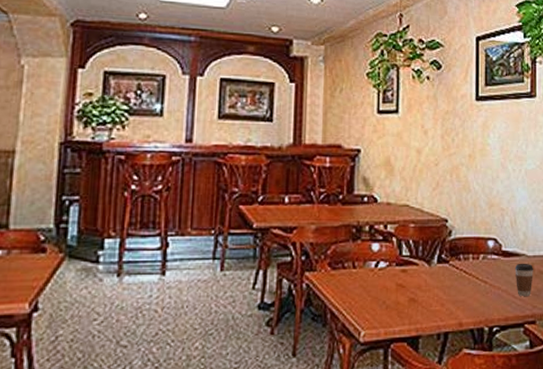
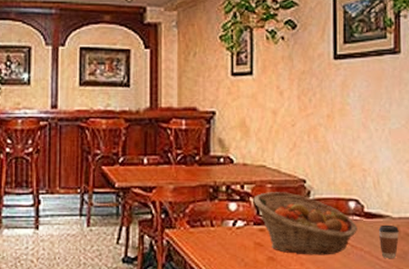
fruit basket: none [396,232,495,296] -> present [253,192,357,255]

